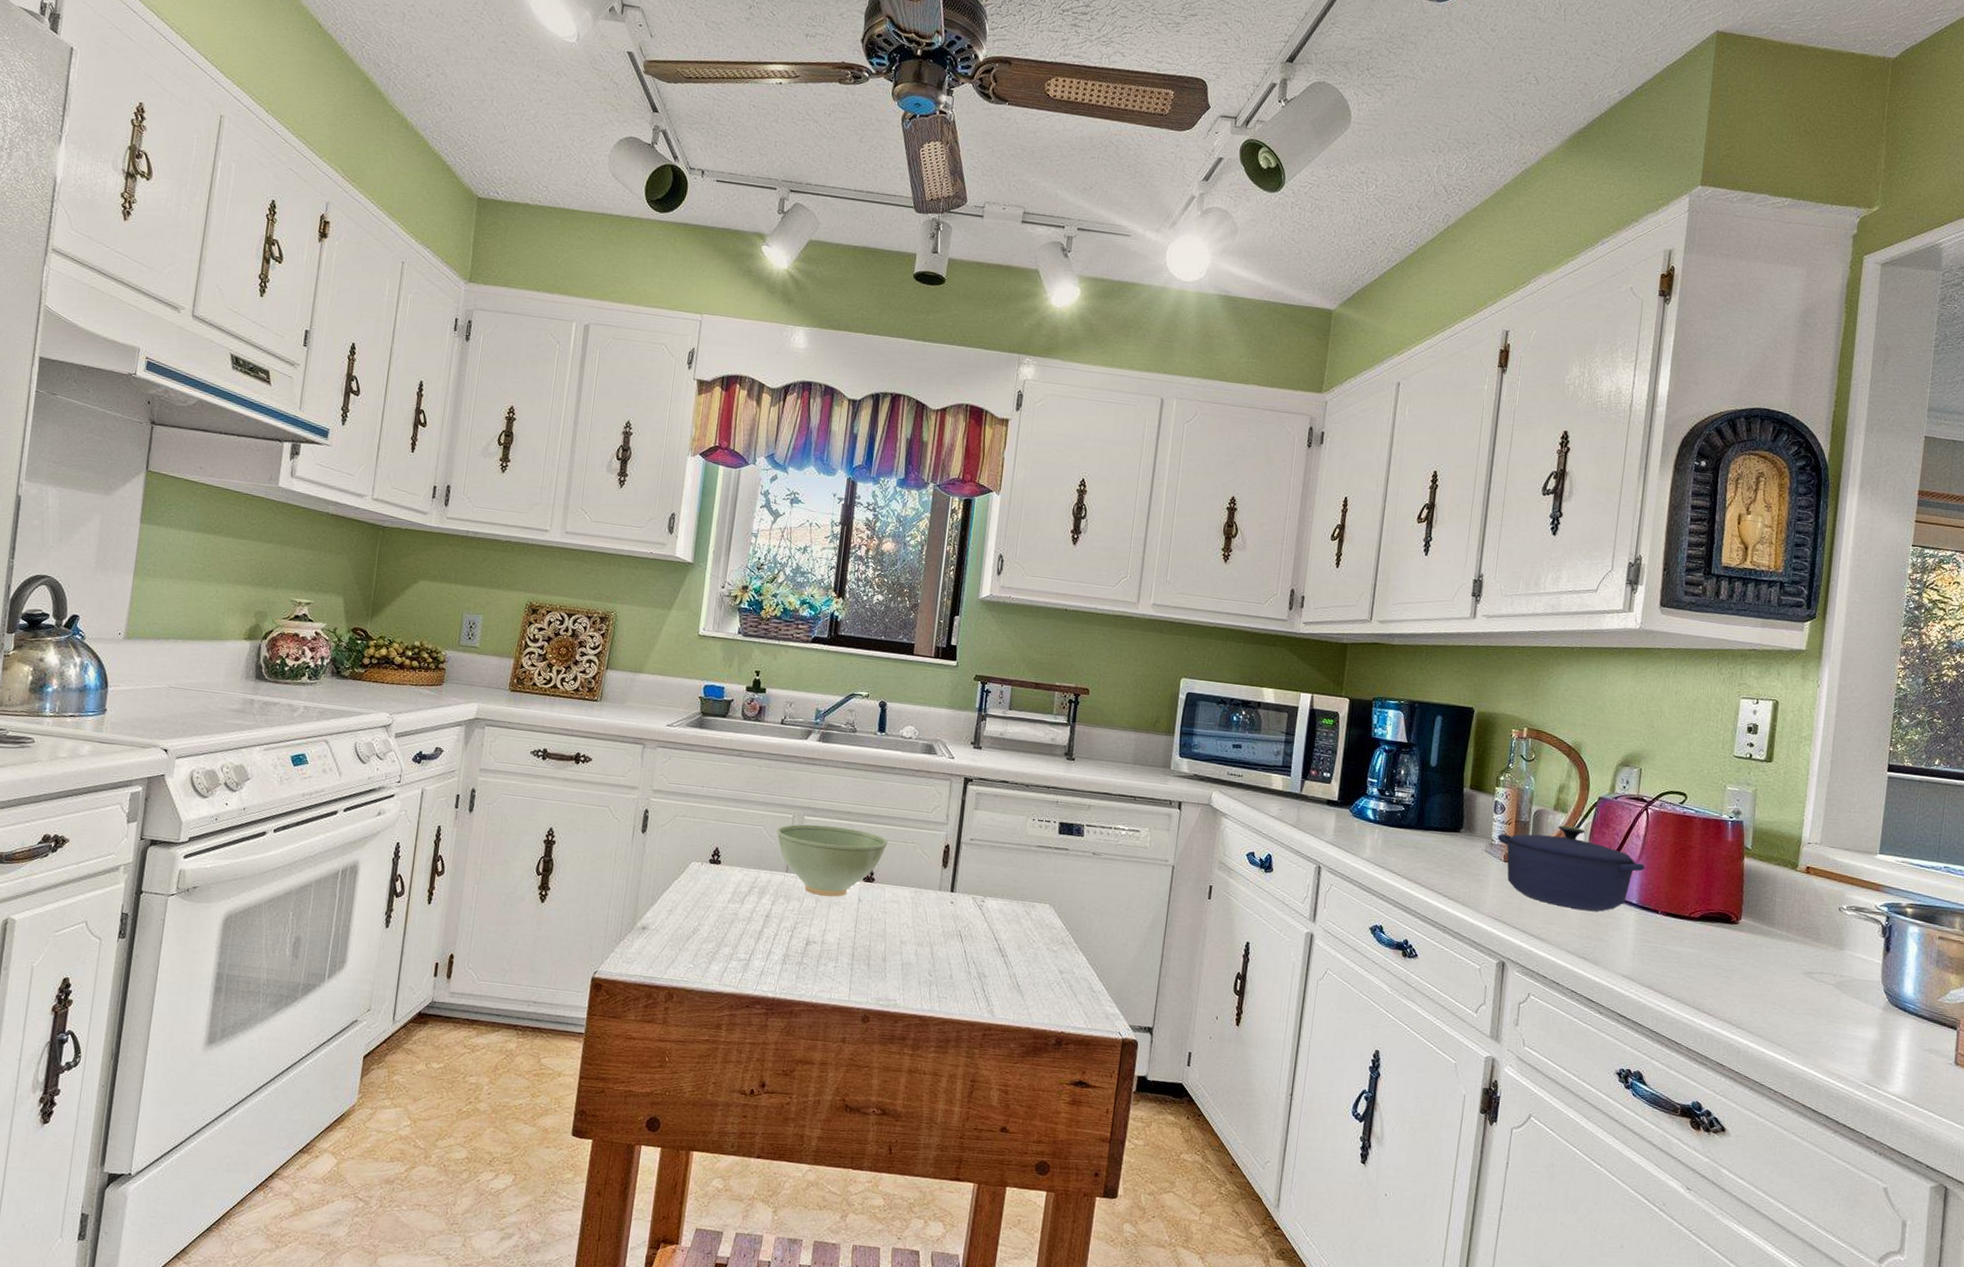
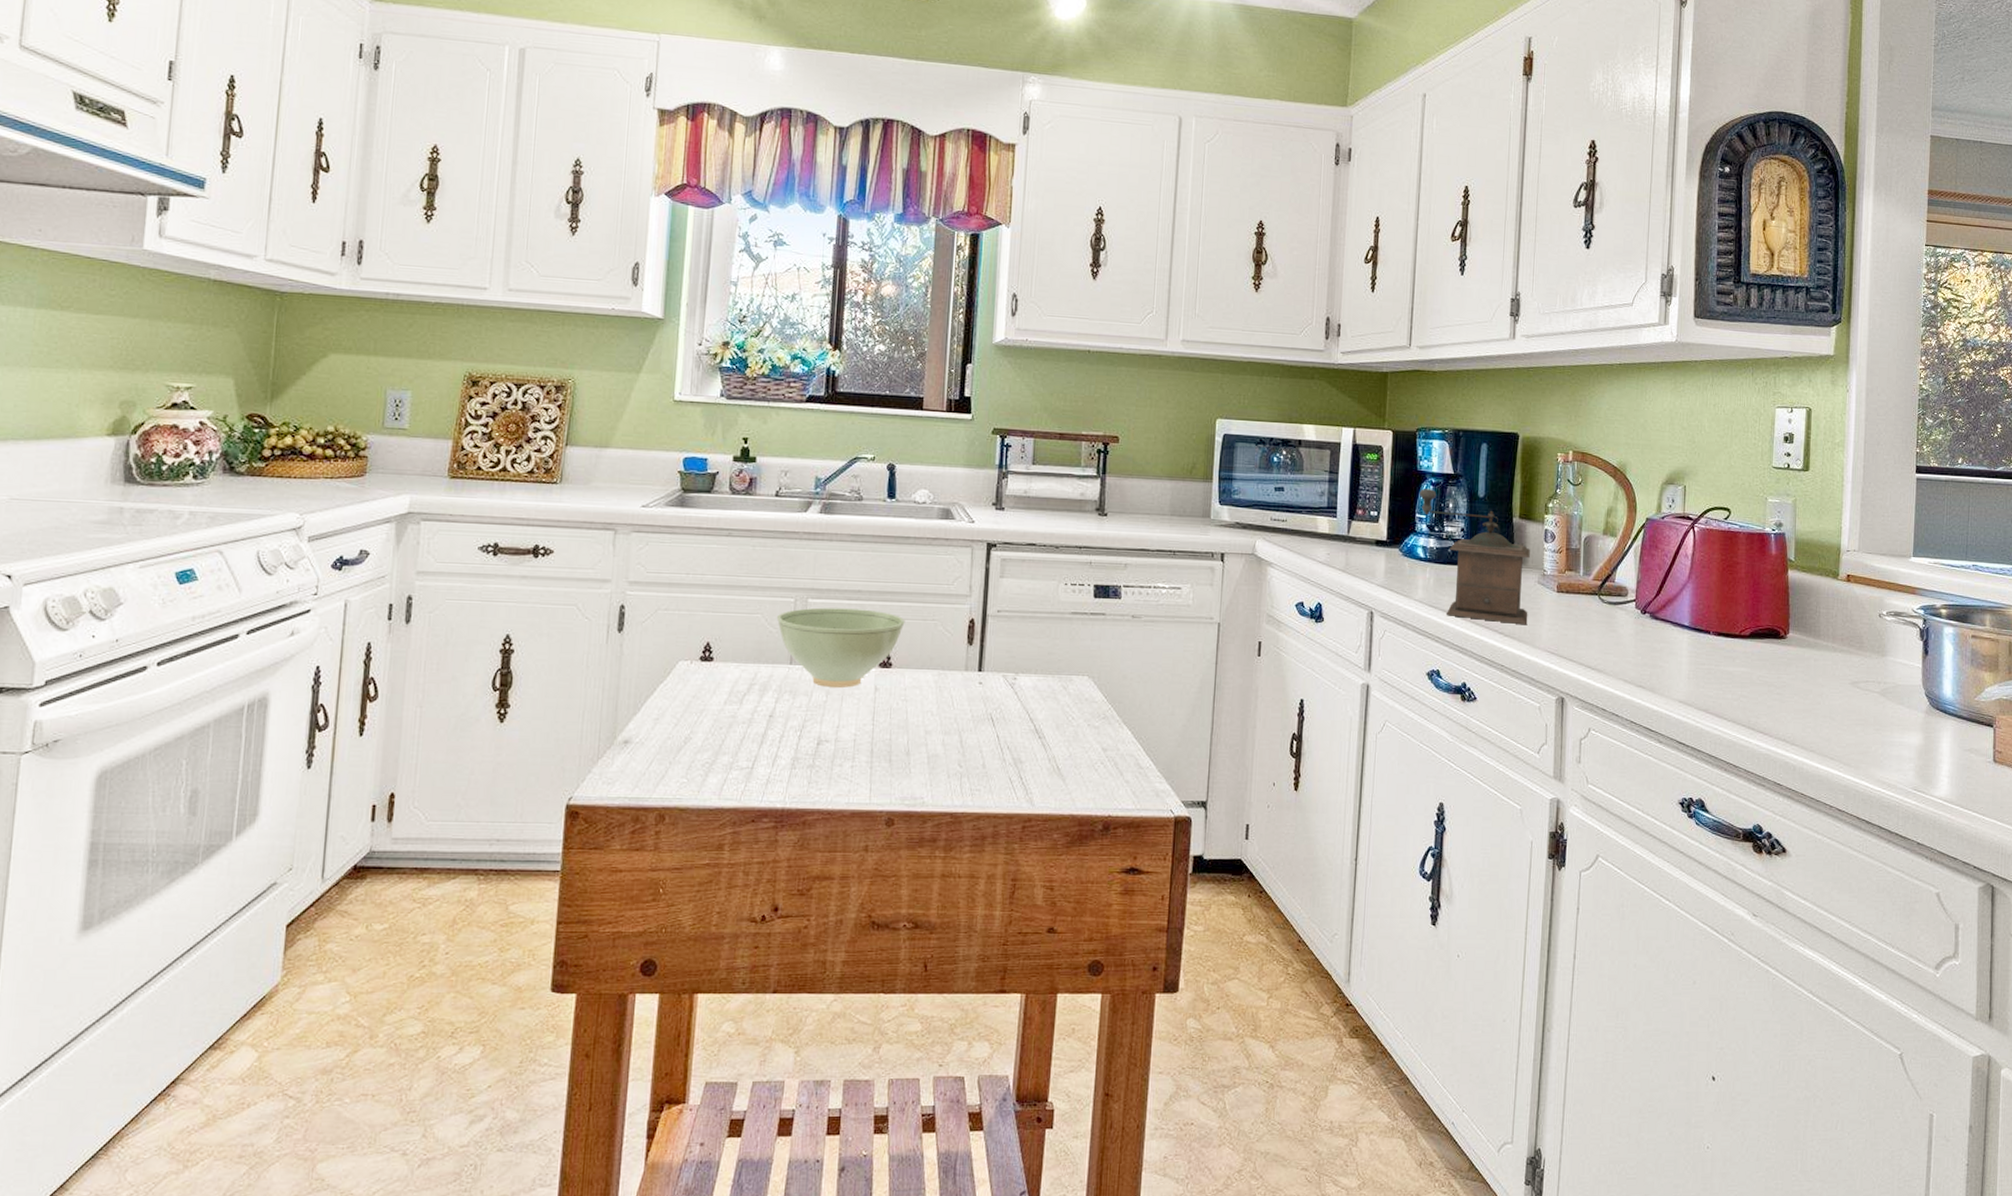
coffee grinder: none [1372,754,1479,891] -> present [1419,489,1530,625]
cooking pot: present [1497,825,1645,912] -> none [1549,550,1695,637]

